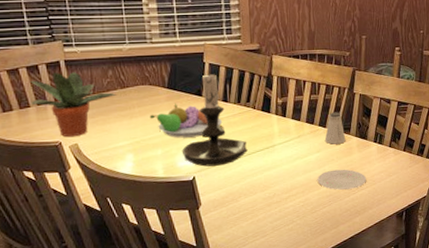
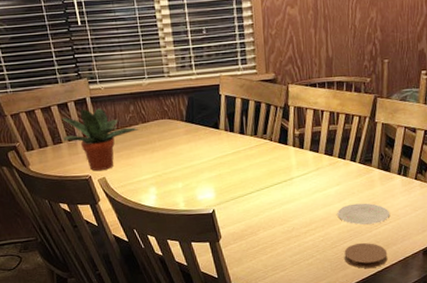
fruit bowl: present [149,103,223,138] -> none [169,136,240,172]
candle holder: present [181,68,248,167] -> none [201,100,266,200]
coaster: none [323,207,364,232] -> present [344,242,388,268]
saltshaker: present [324,112,346,144] -> none [344,142,368,177]

